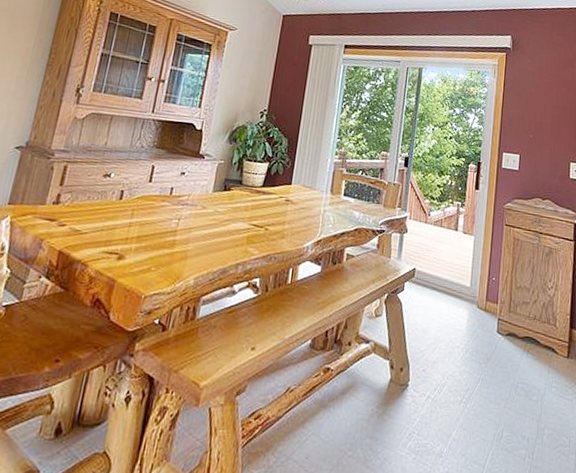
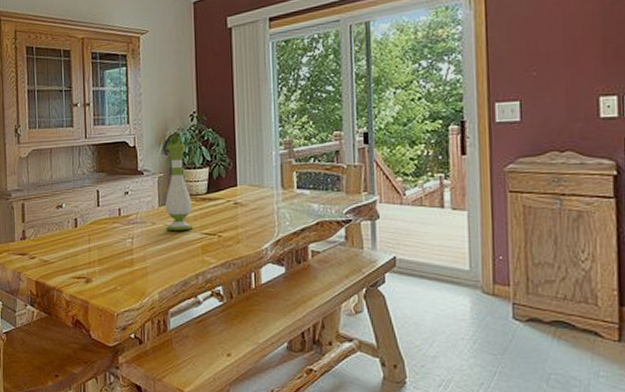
vase: none [216,134,252,219] -> present [165,143,193,230]

